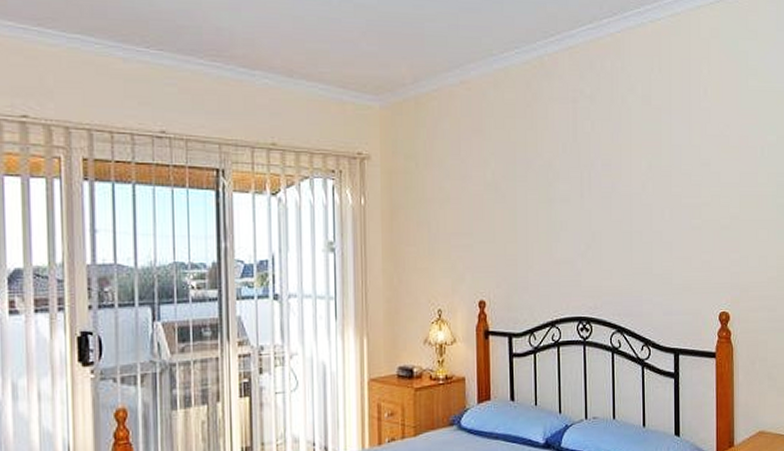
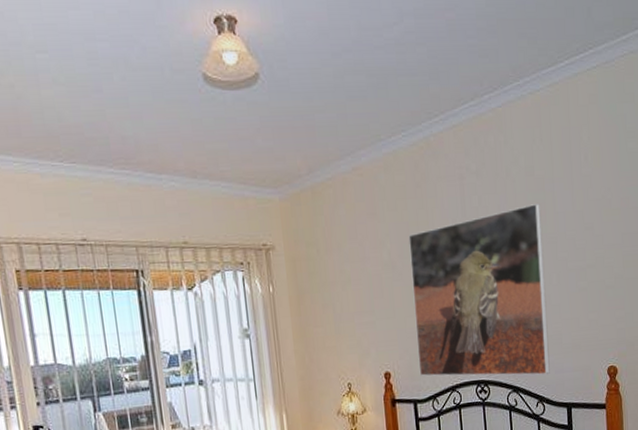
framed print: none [515,134,658,317] -> present [408,204,550,377]

